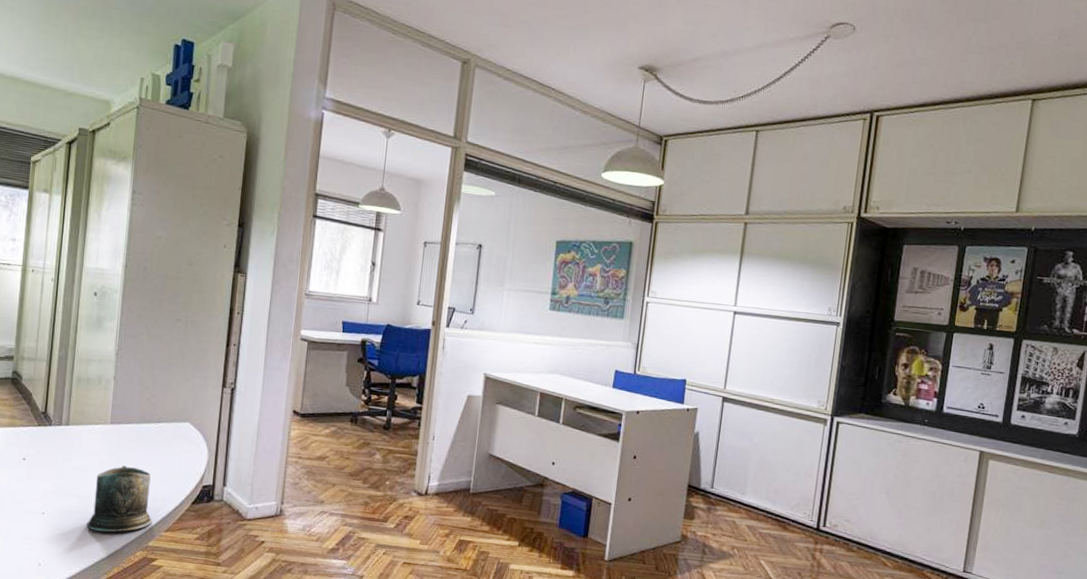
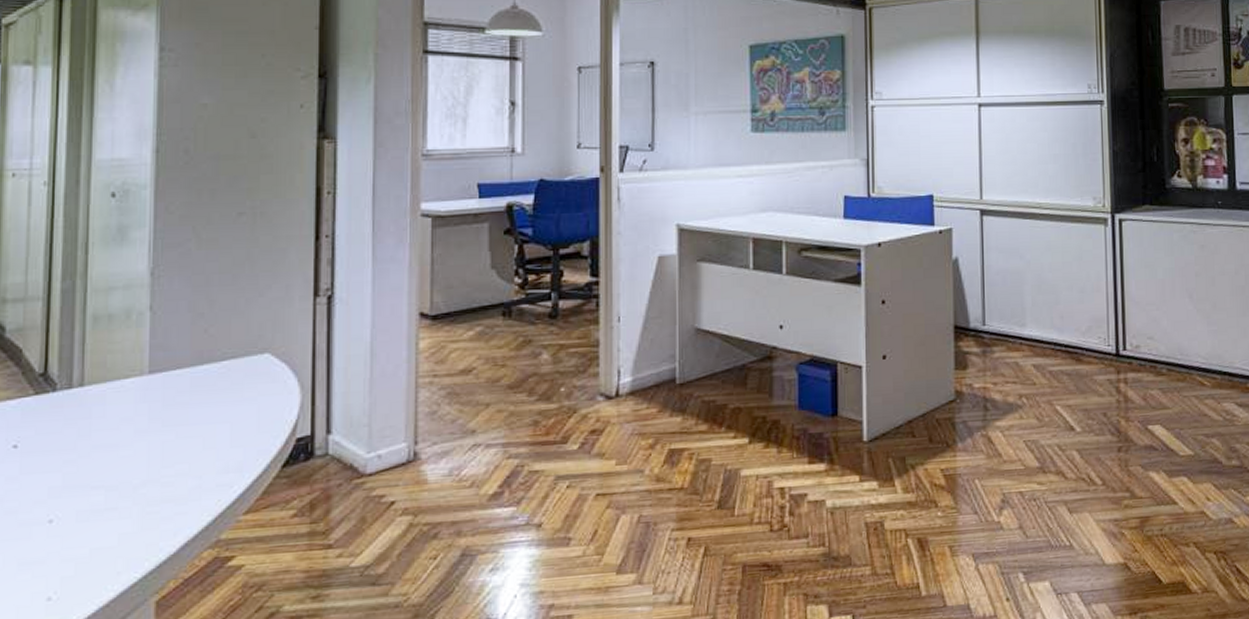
mug: present [86,465,152,533] -> none [121,430,224,533]

